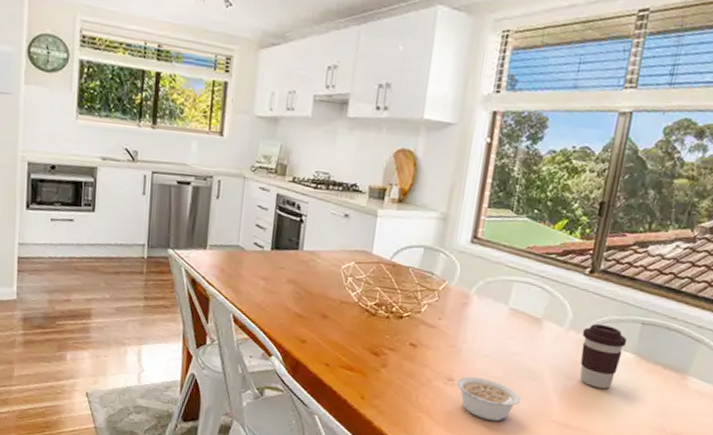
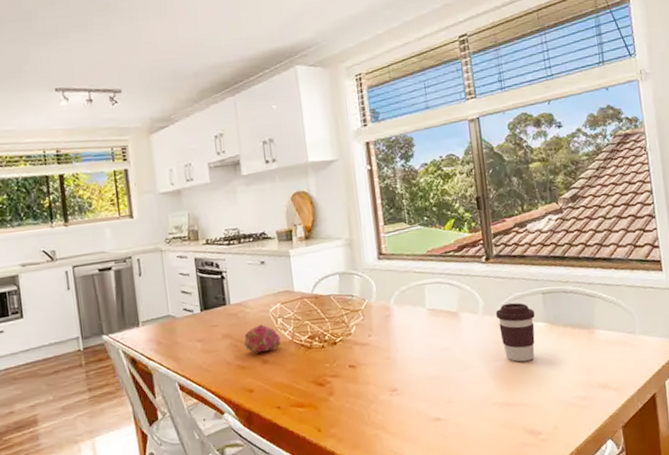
fruit: none [307,278,346,308] -> present [243,324,281,354]
legume: present [456,376,521,422] -> none [400,380,462,420]

